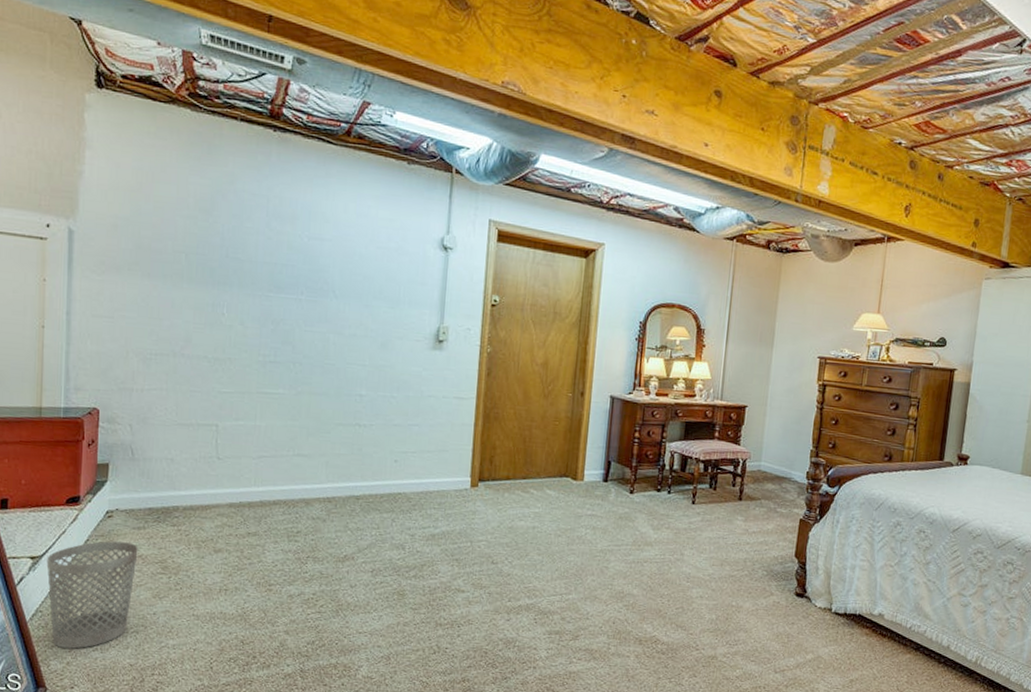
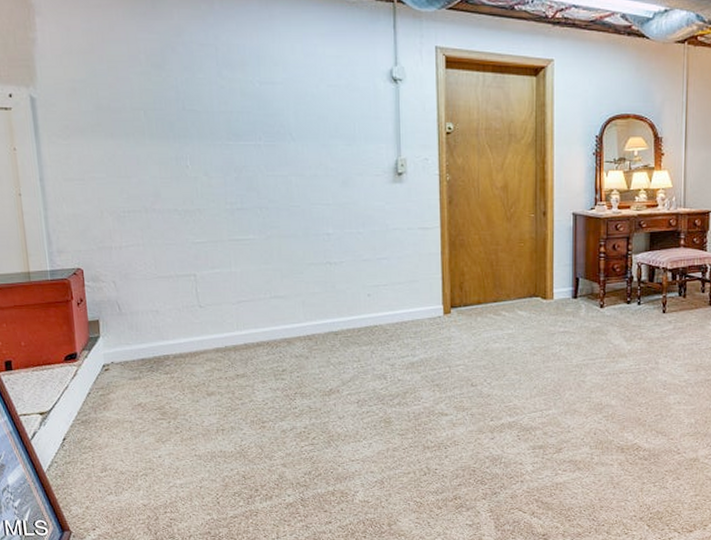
wastebasket: present [46,541,138,649] -> none [54,393,137,494]

